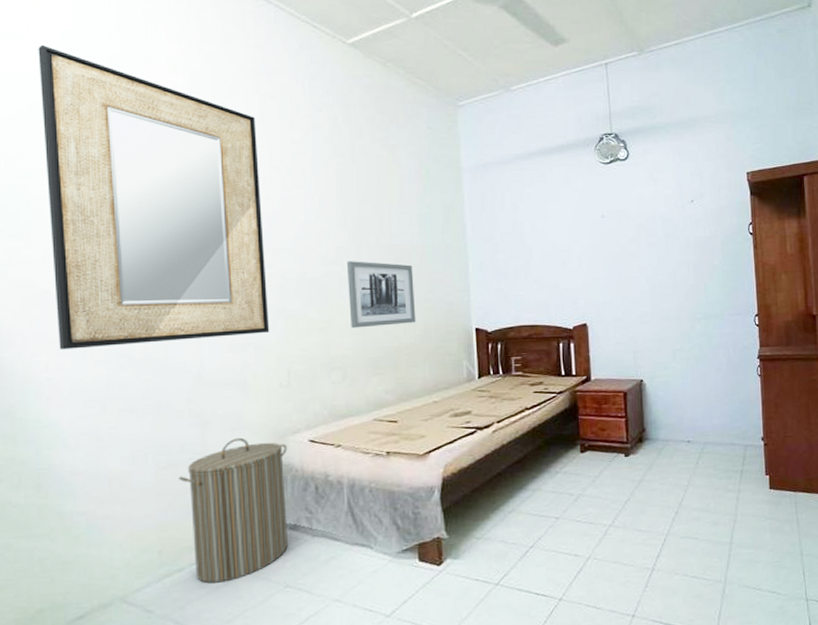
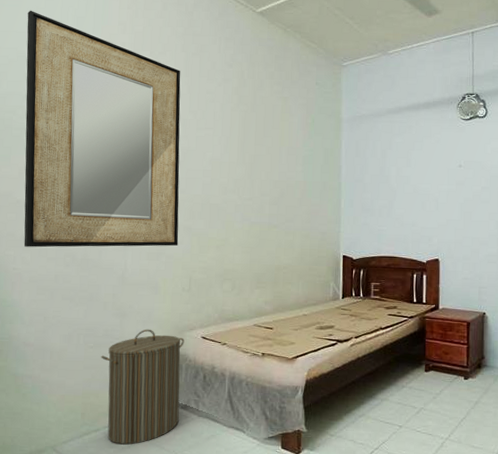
wall art: present [347,261,417,329] -> none [241,192,295,248]

